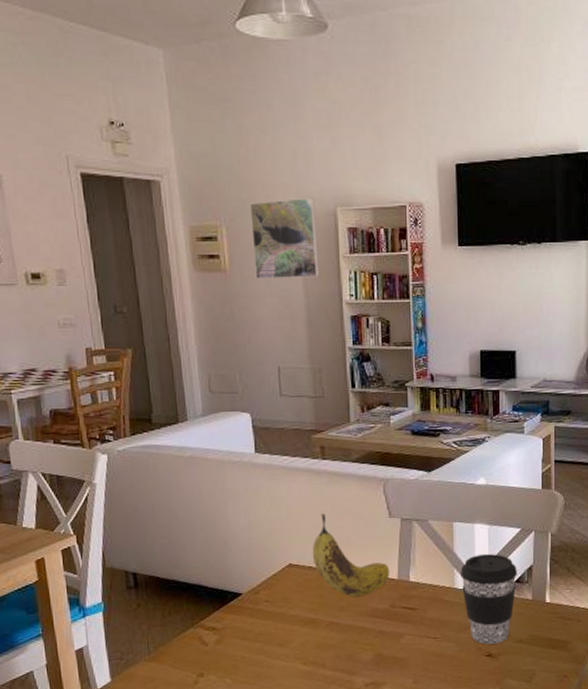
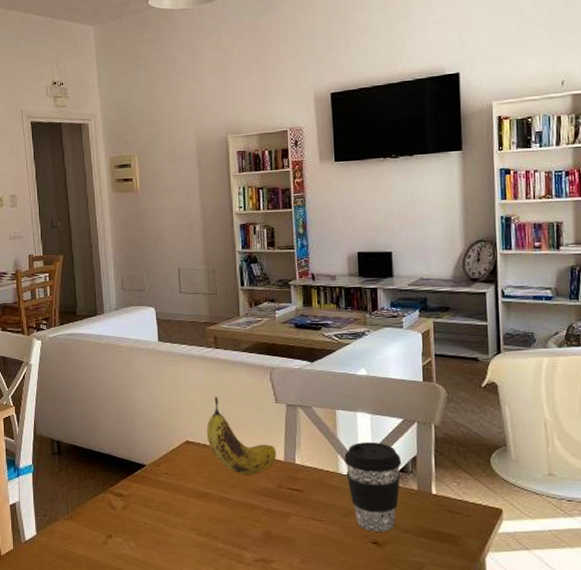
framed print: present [250,197,319,279] -> none [157,128,213,196]

